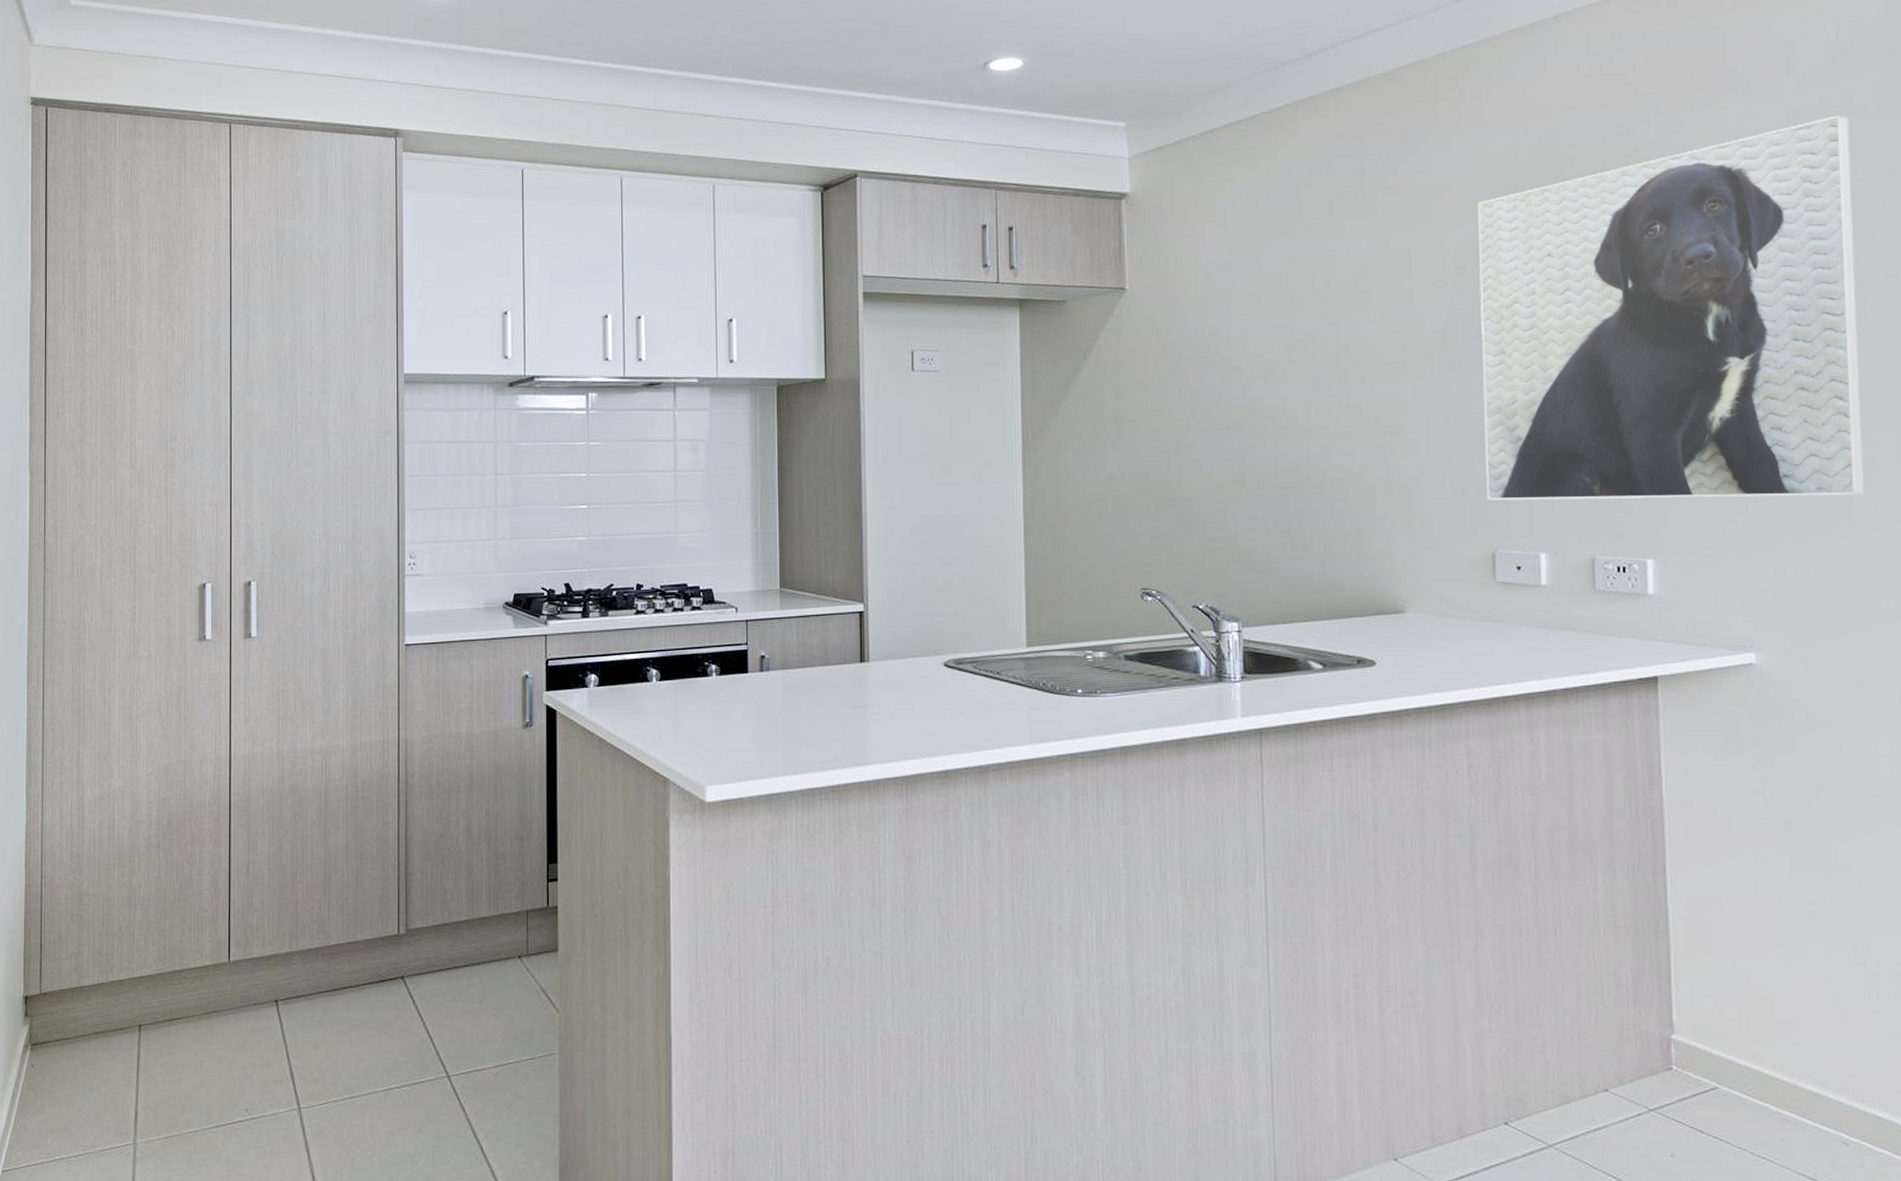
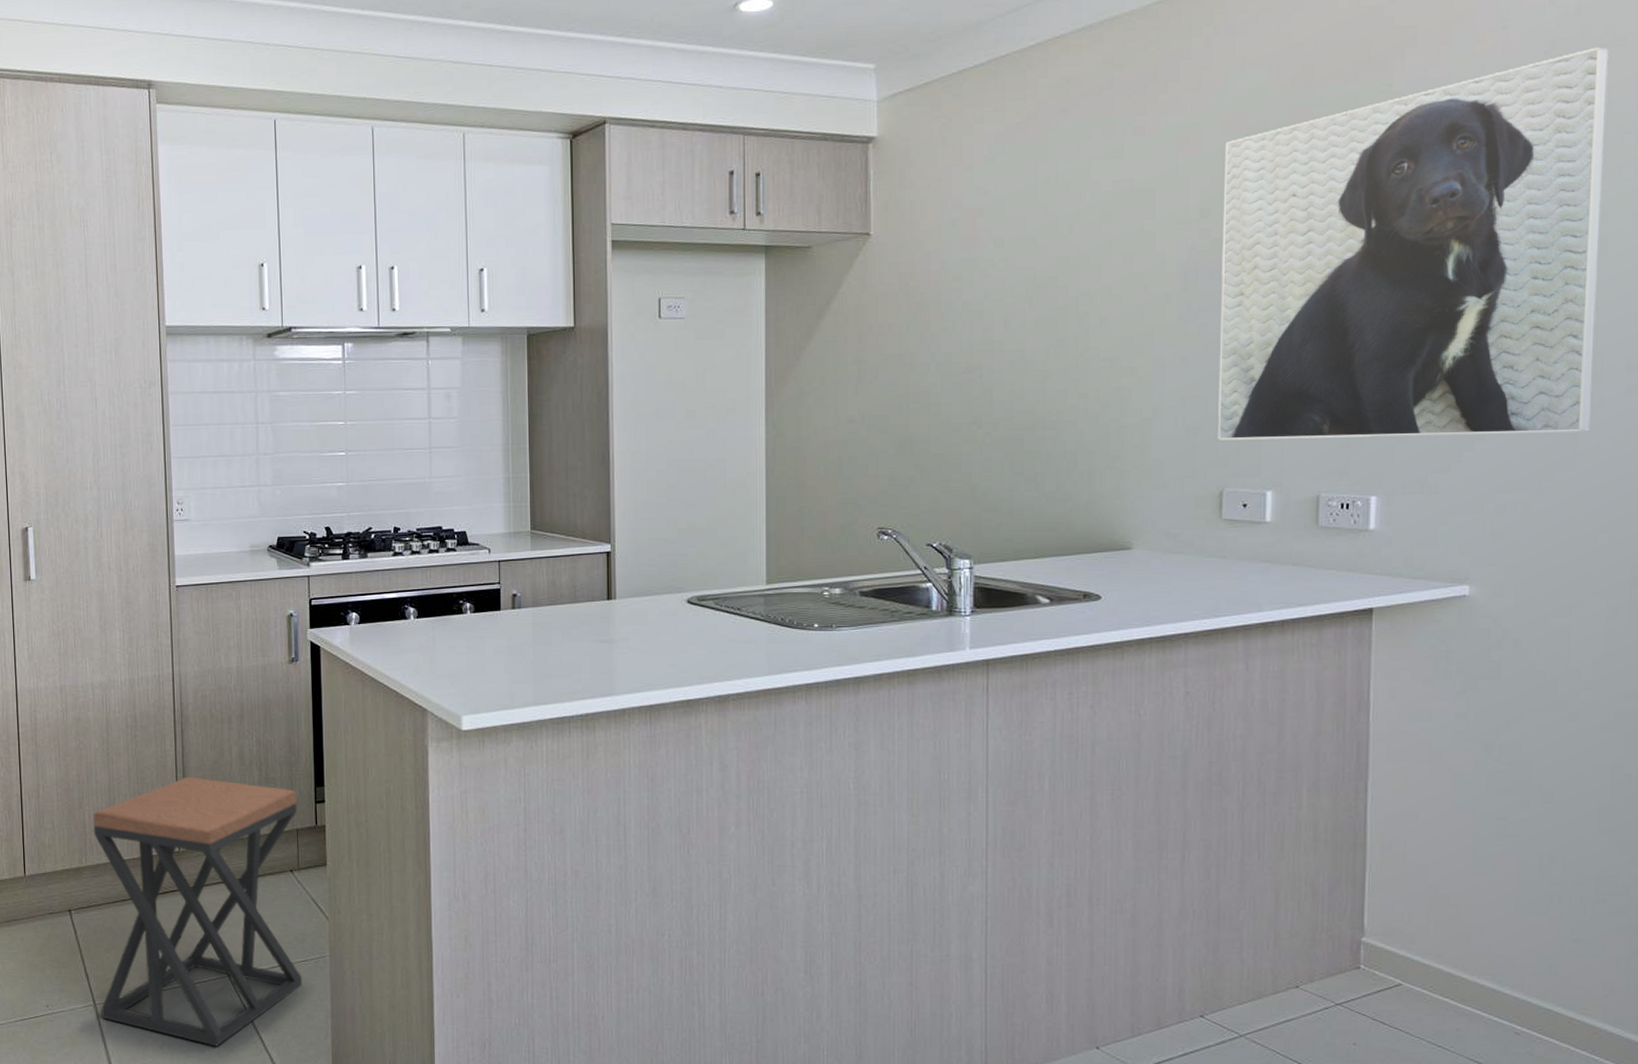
stool: none [306,852,528,1157] -> present [92,777,302,1046]

